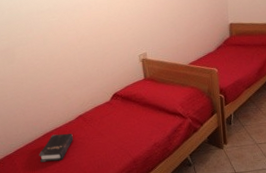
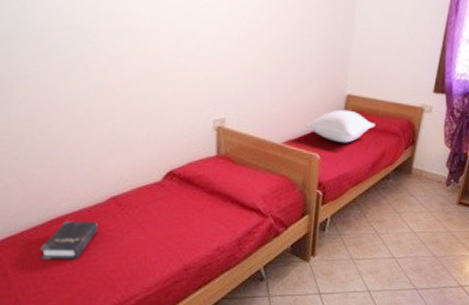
pillow: none [202,34,255,58] -> present [304,109,376,143]

